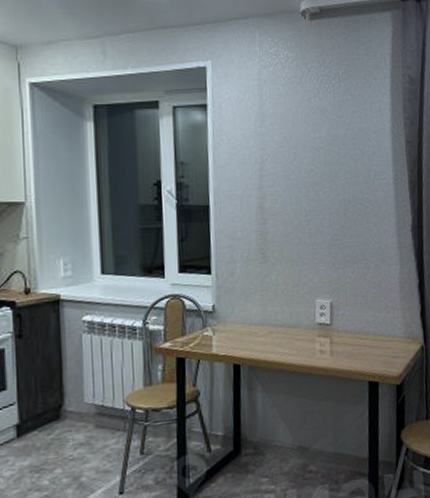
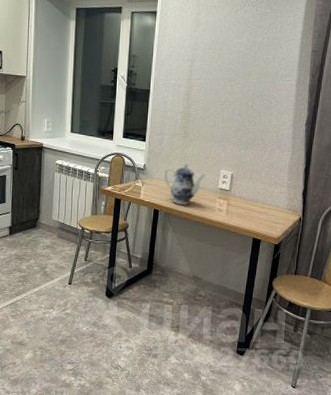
teapot: none [241,295,298,353] -> present [164,162,206,205]

